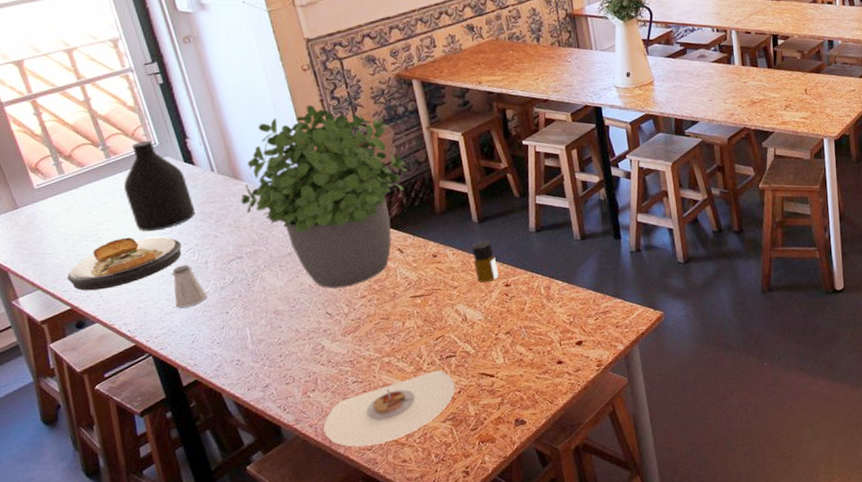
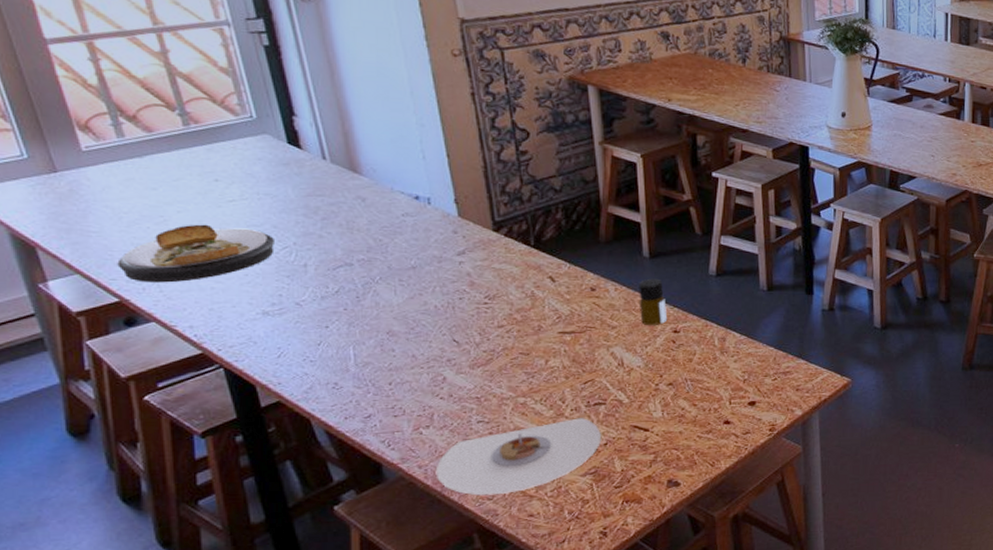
bottle: present [124,140,195,232] -> none [205,111,297,221]
saltshaker: present [171,265,207,308] -> none [258,265,303,315]
potted plant: present [241,105,407,289] -> none [357,97,571,313]

